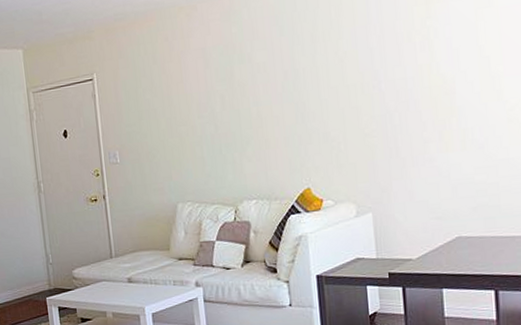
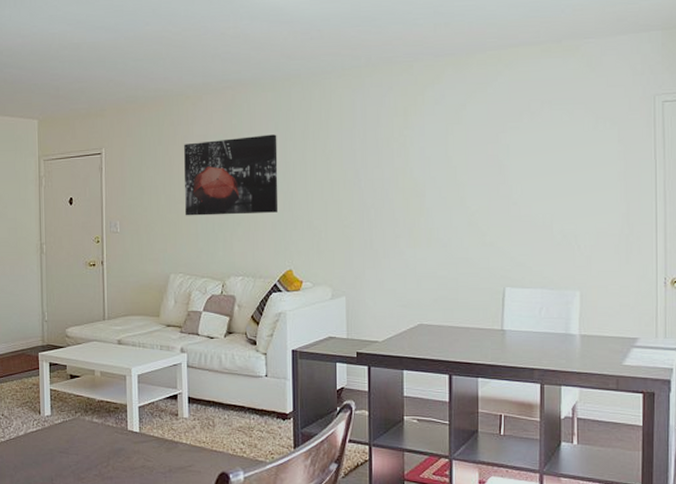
wall art: none [181,40,290,139] -> present [184,134,278,216]

